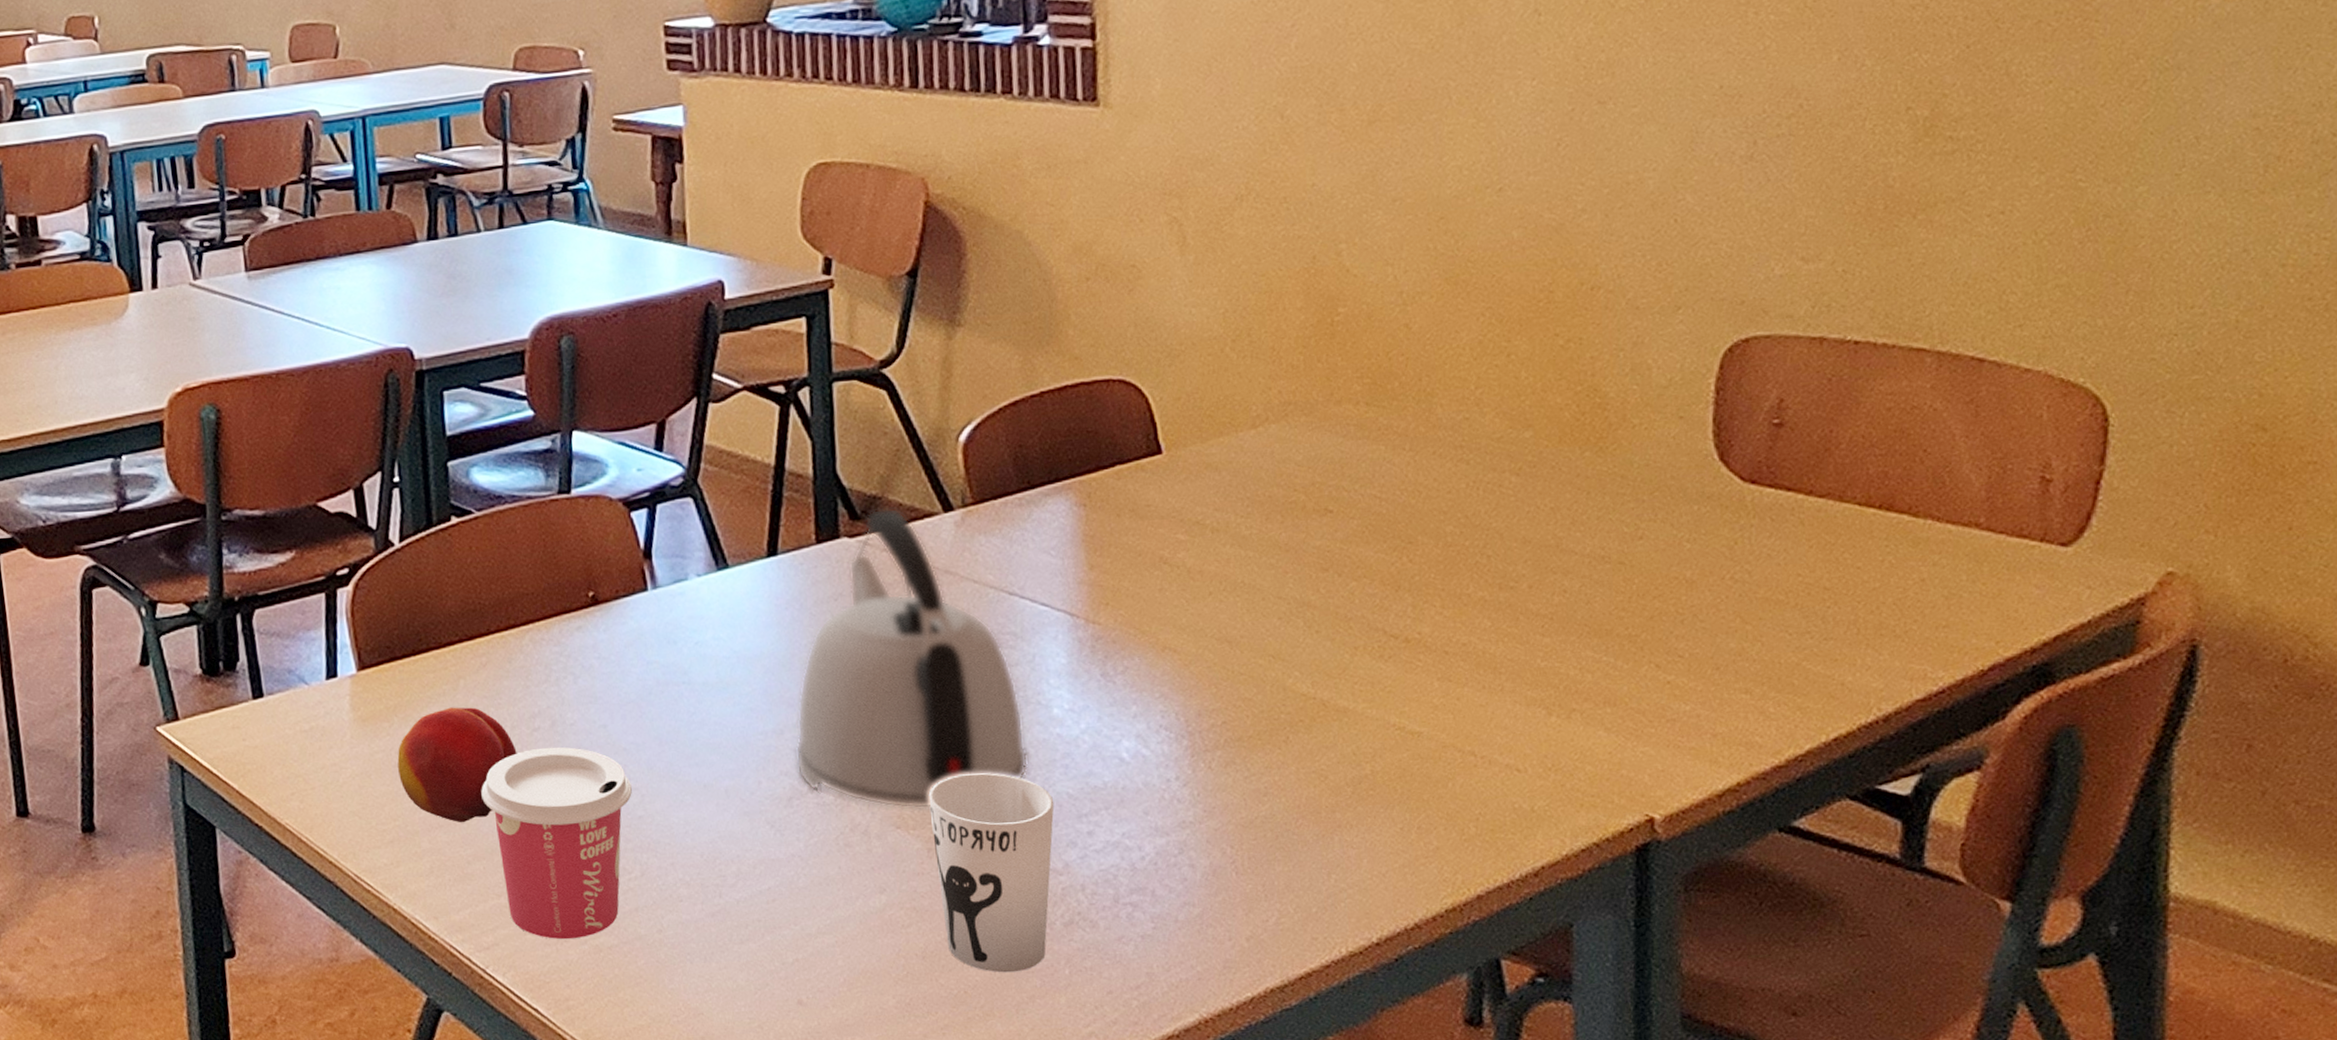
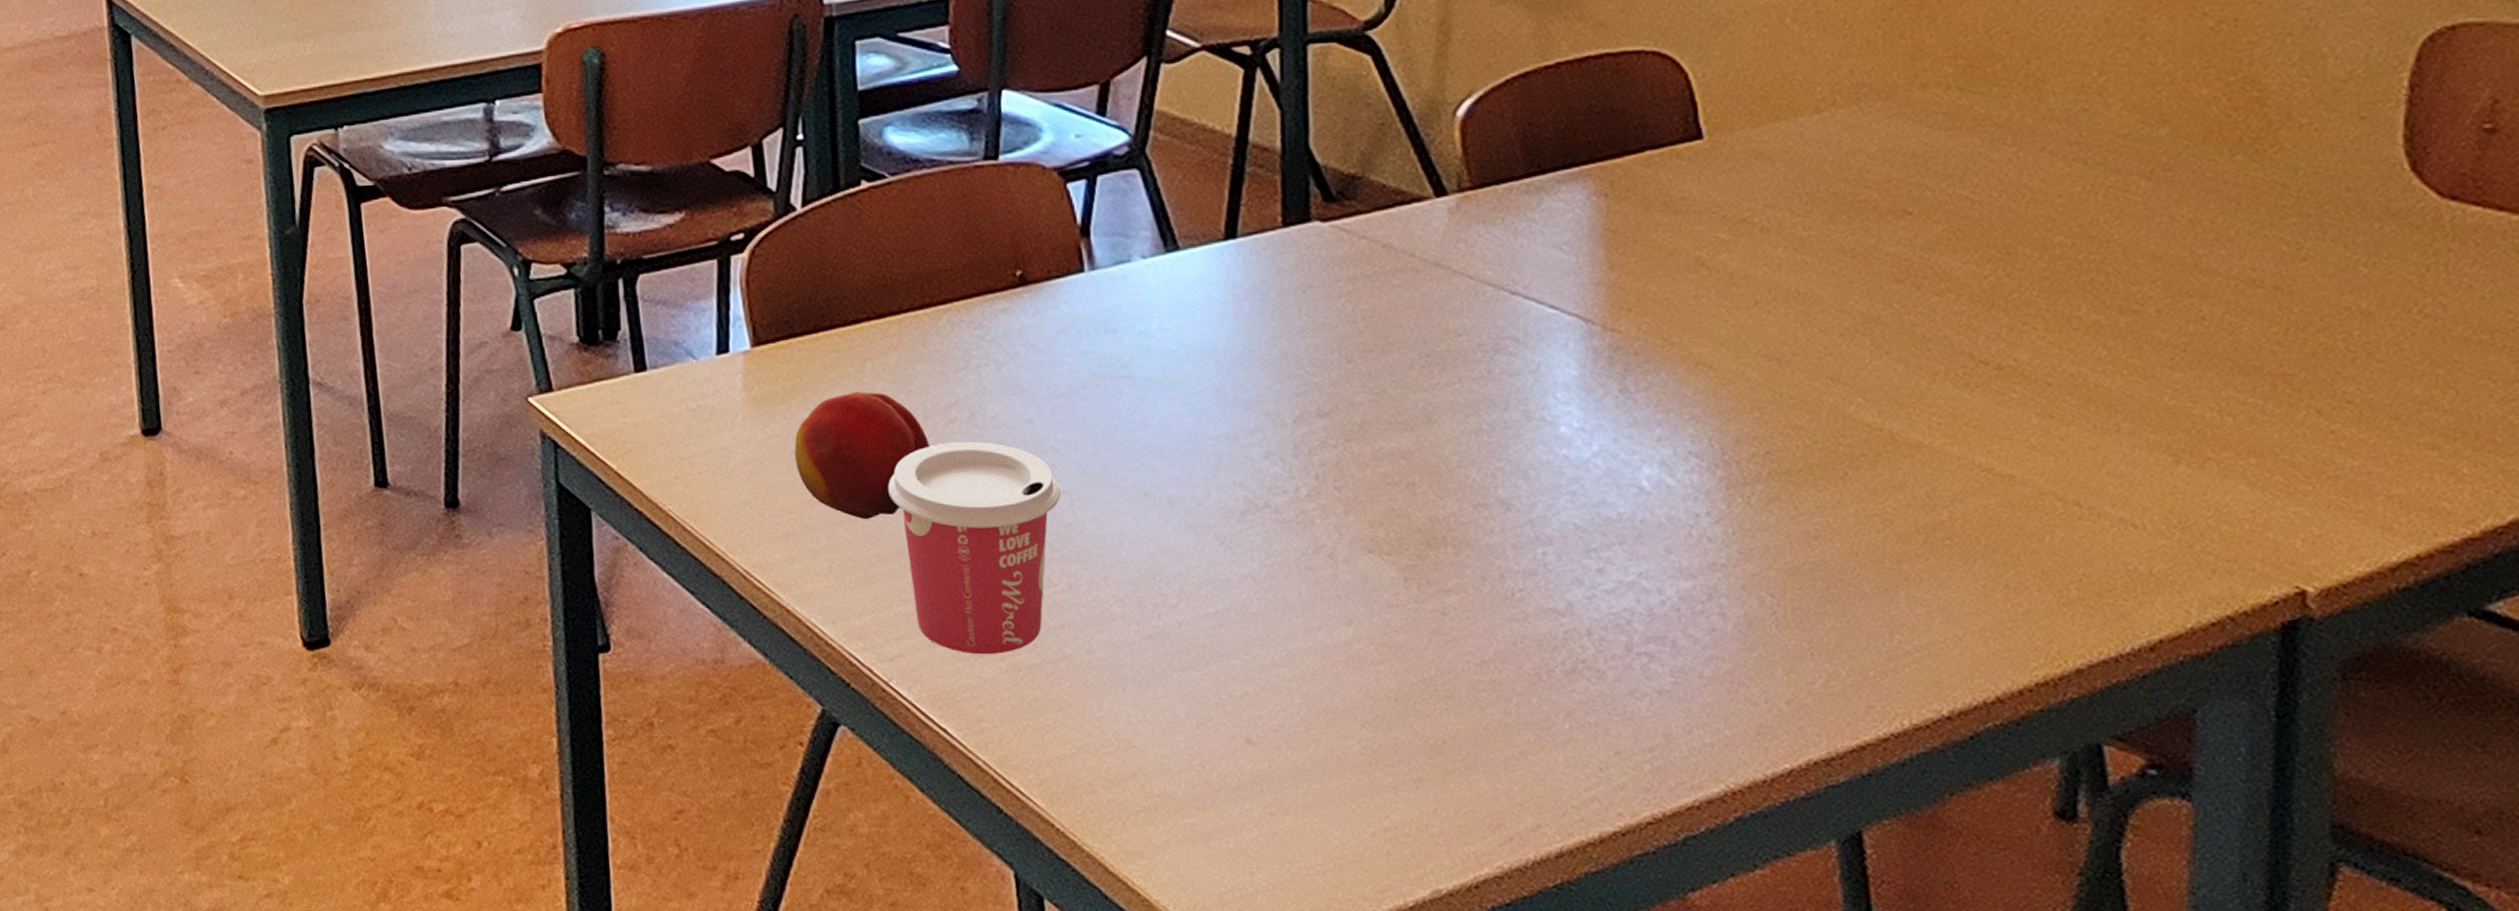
kettle: present [795,508,1029,810] -> none [1251,189,1529,533]
cup: present [928,772,1055,973] -> none [1406,494,1558,723]

